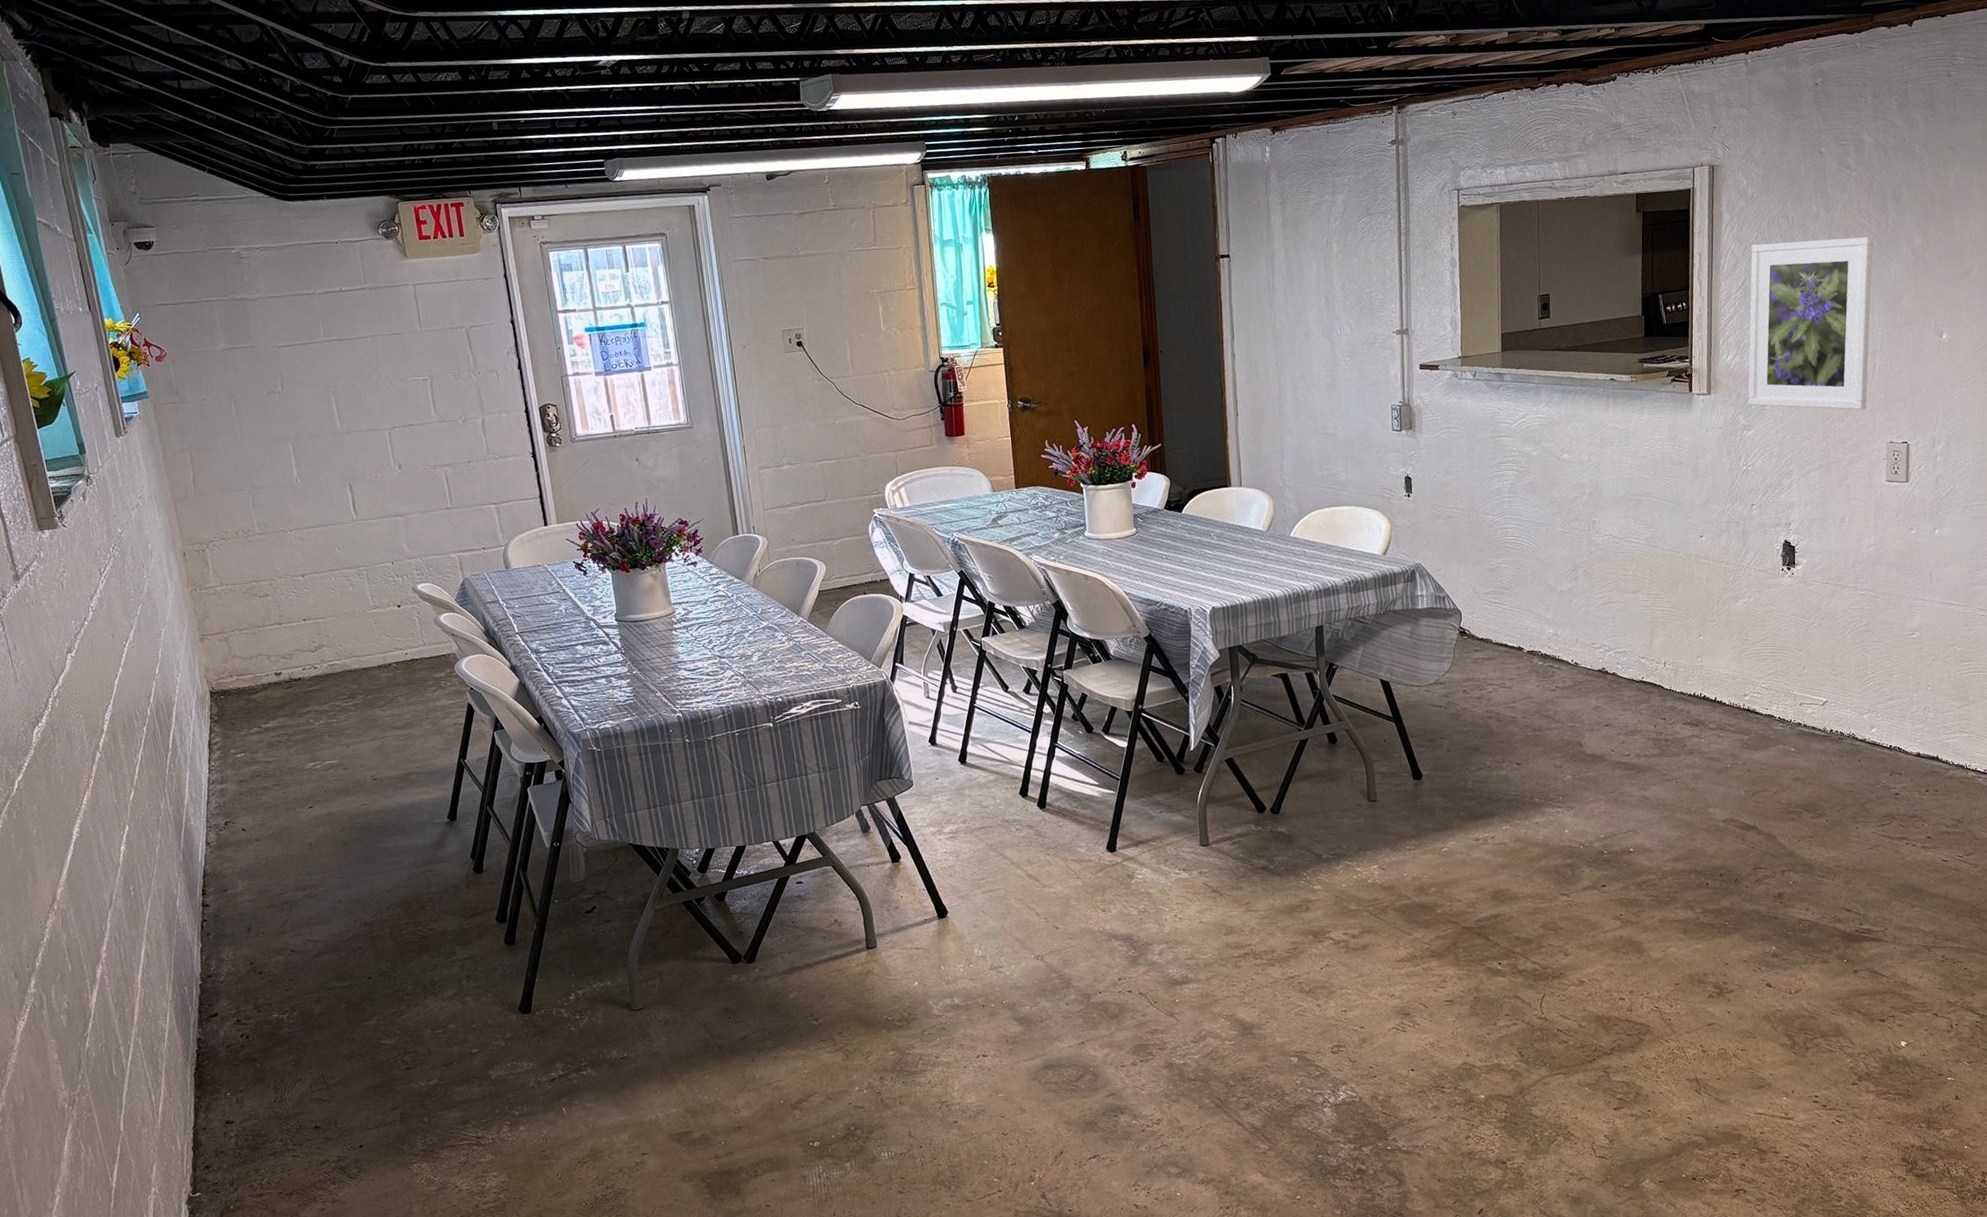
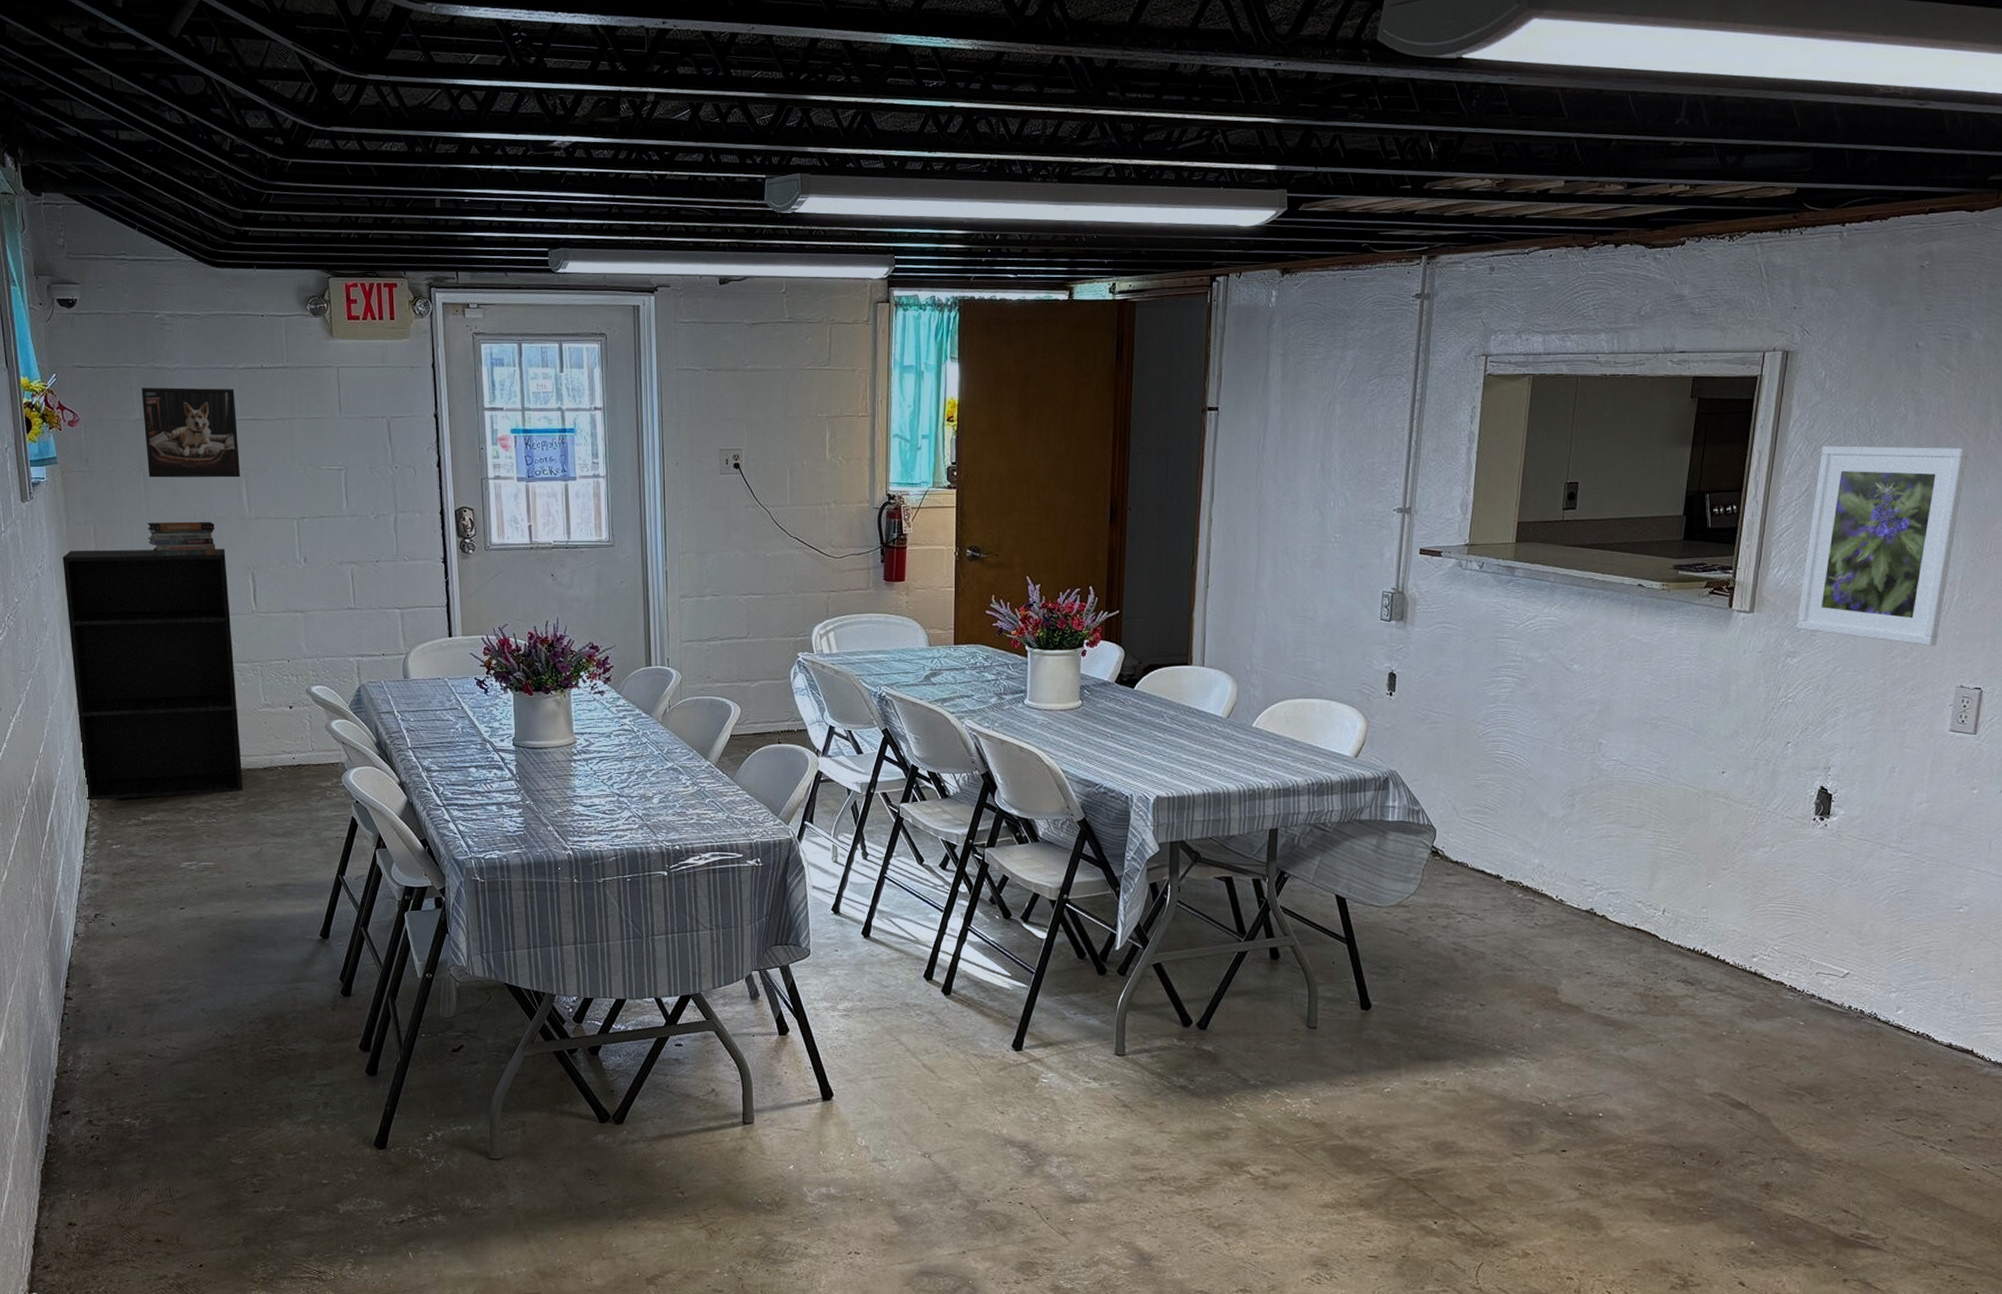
bookshelf: none [162,463,360,714] -> present [63,549,244,801]
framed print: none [224,313,330,403] -> present [141,387,241,478]
book stack: none [242,439,312,477] -> present [147,521,215,557]

